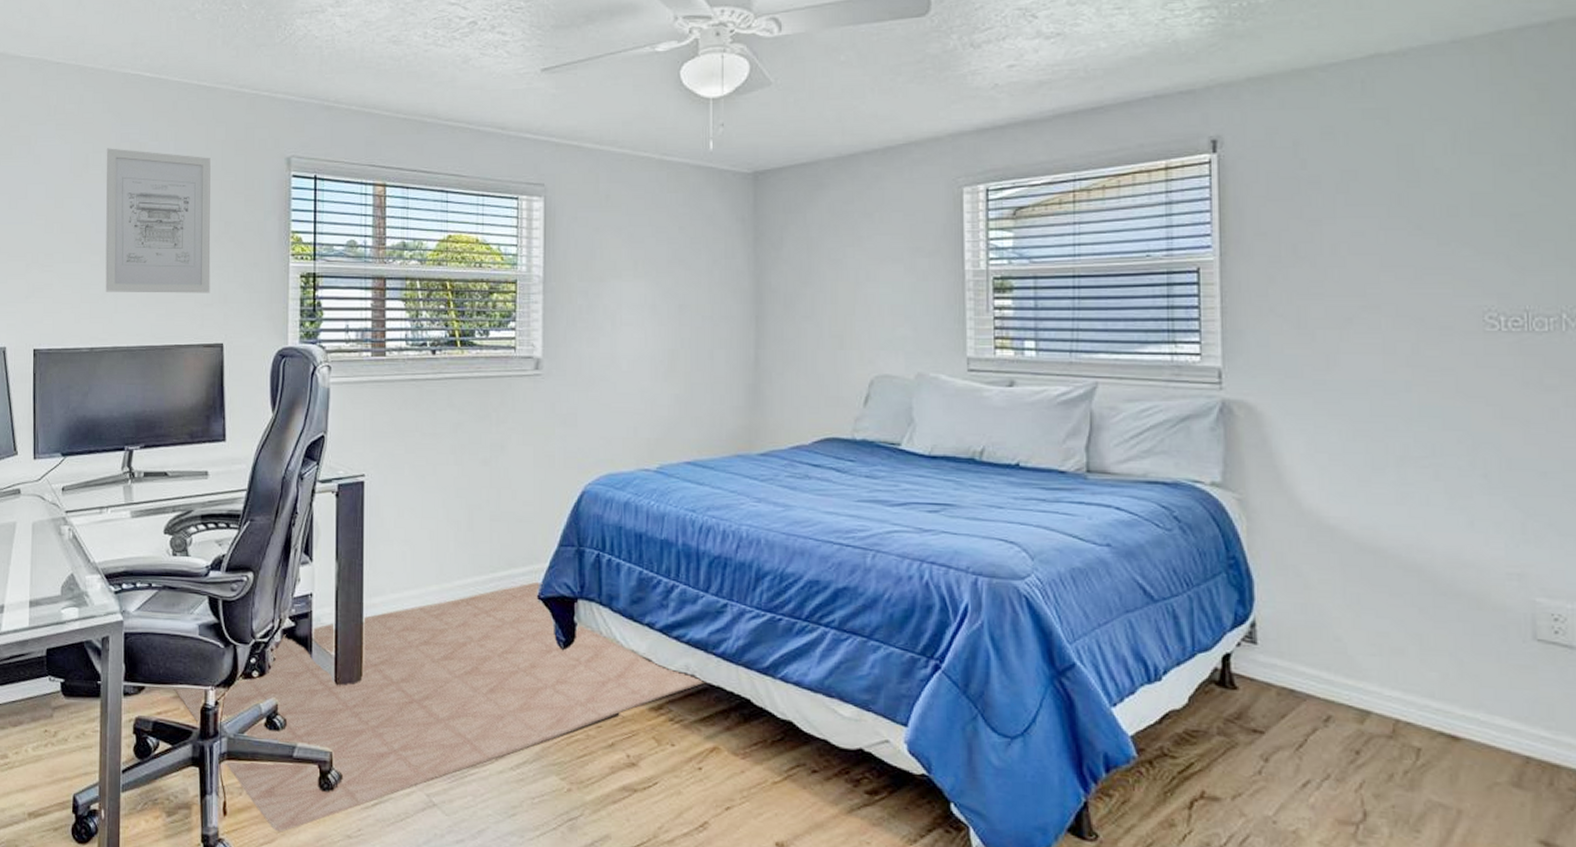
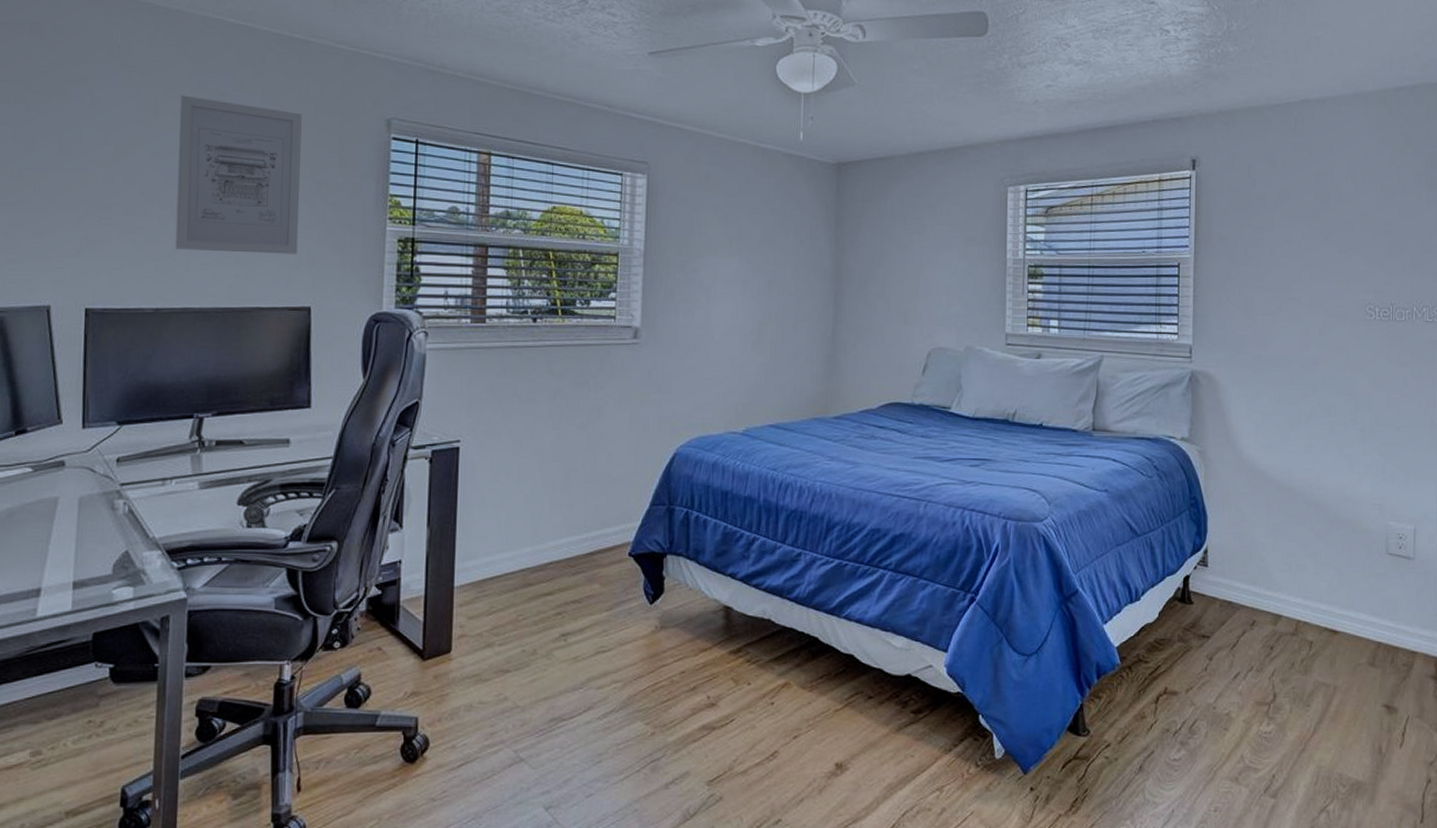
rug: present [172,581,706,833] -> none [243,539,781,803]

